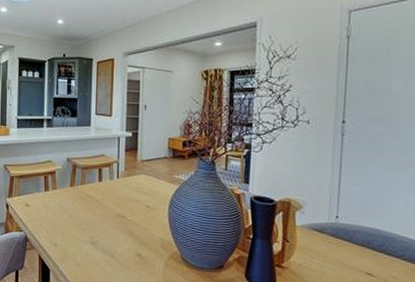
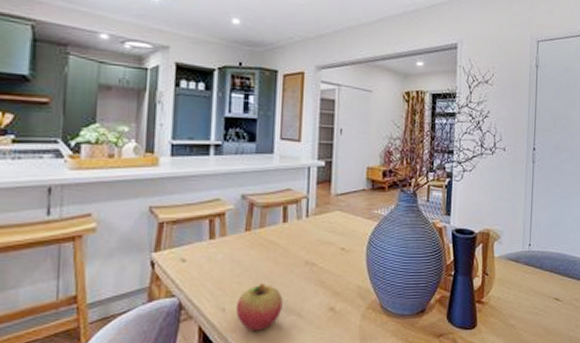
fruit: none [65,228,100,265] -> present [236,283,283,331]

